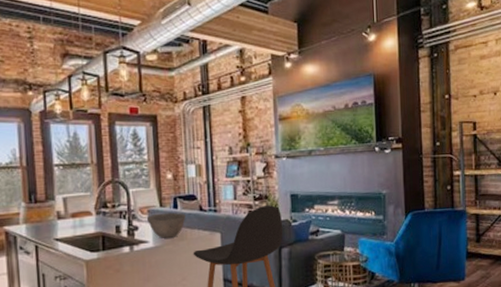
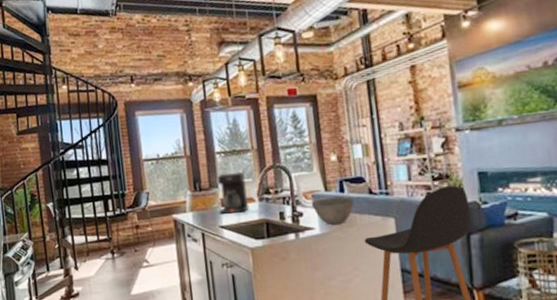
coffee maker: none [54,185,86,228] -> present [217,171,249,215]

